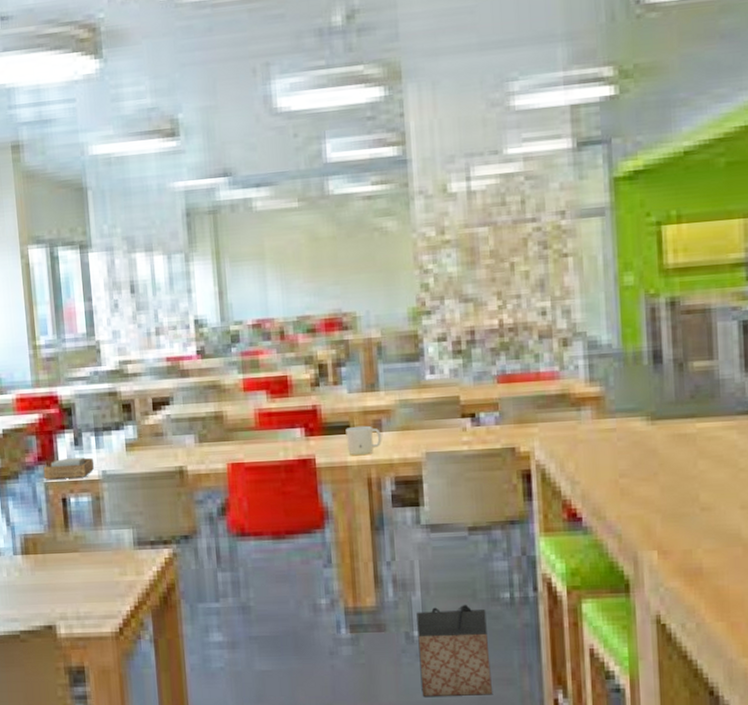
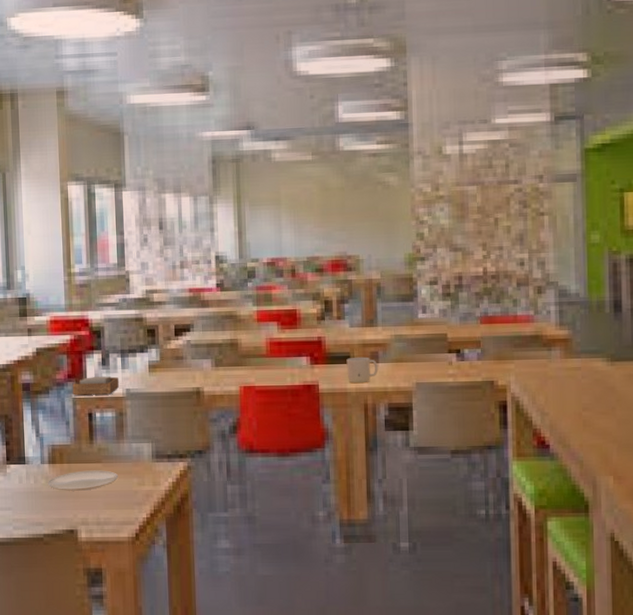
plate: none [21,560,98,584] -> present [47,470,119,491]
bag: present [416,604,492,696] -> none [403,519,467,602]

